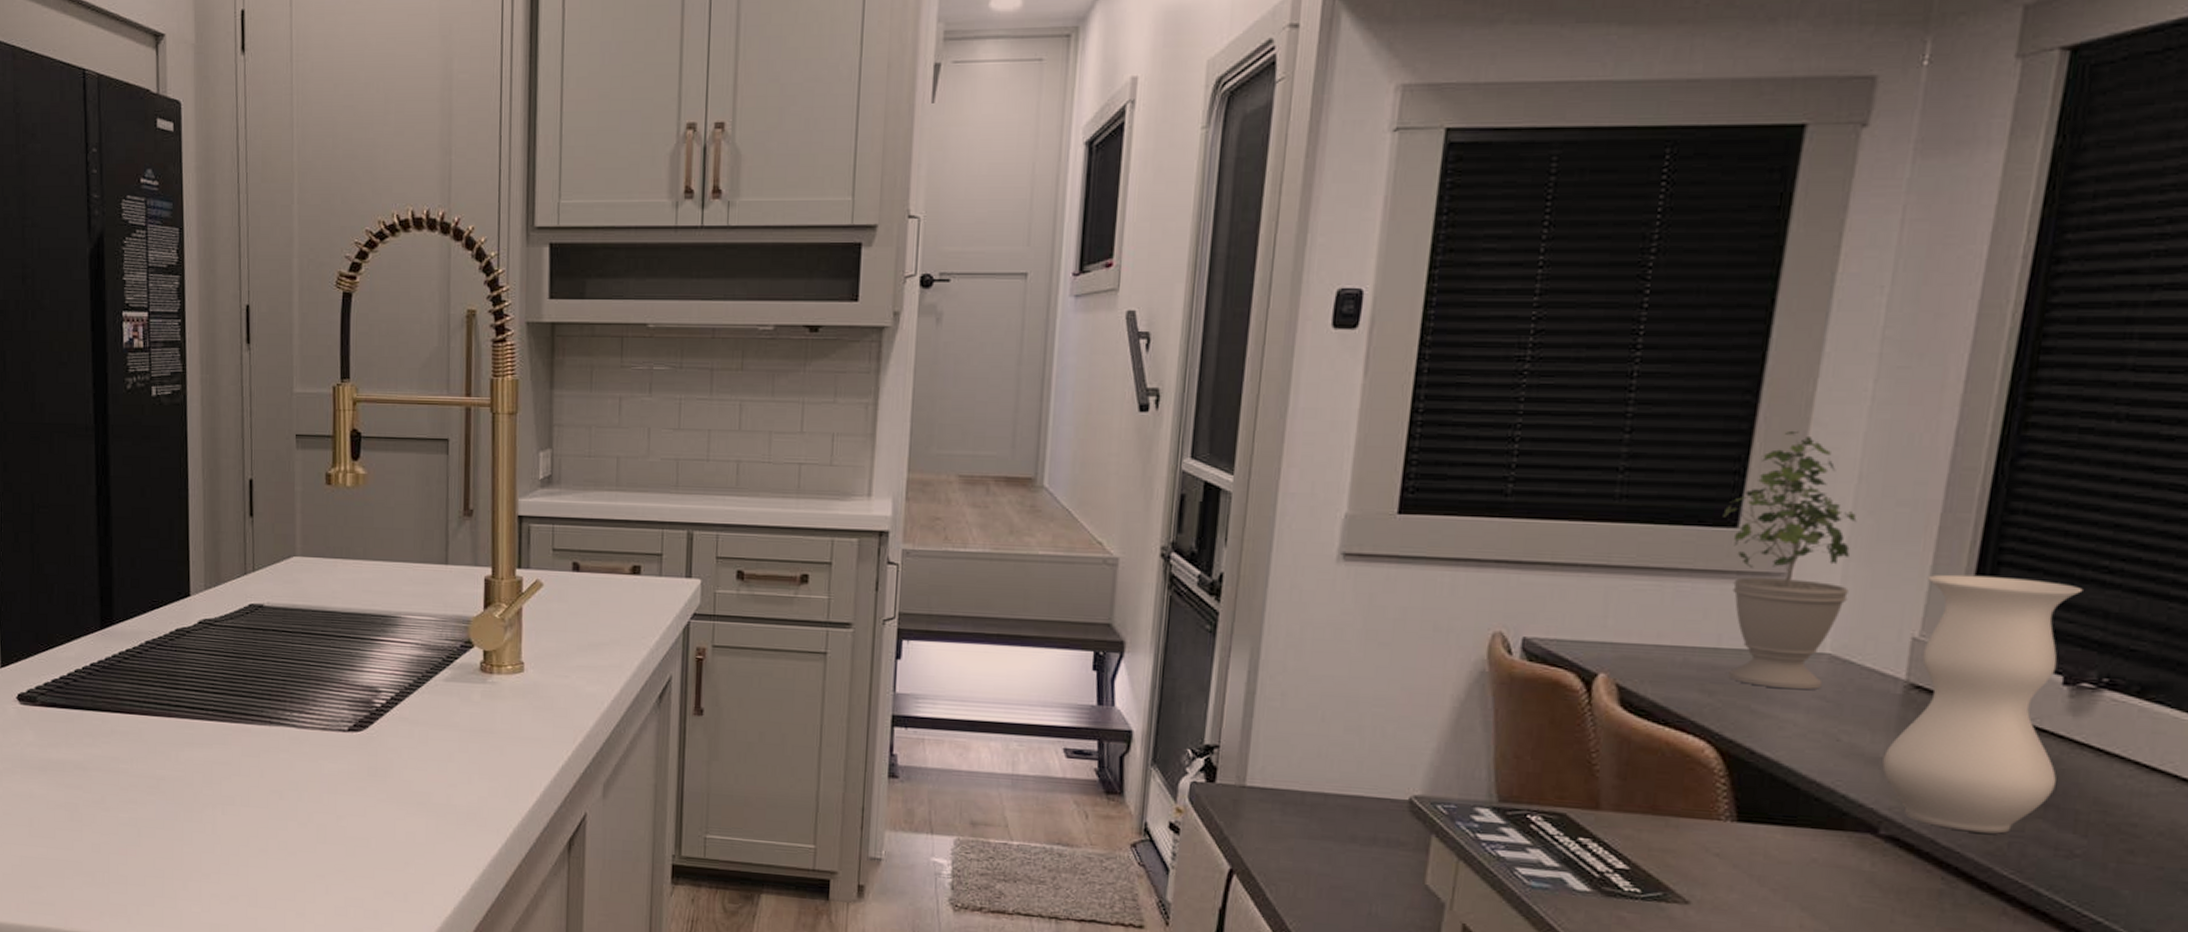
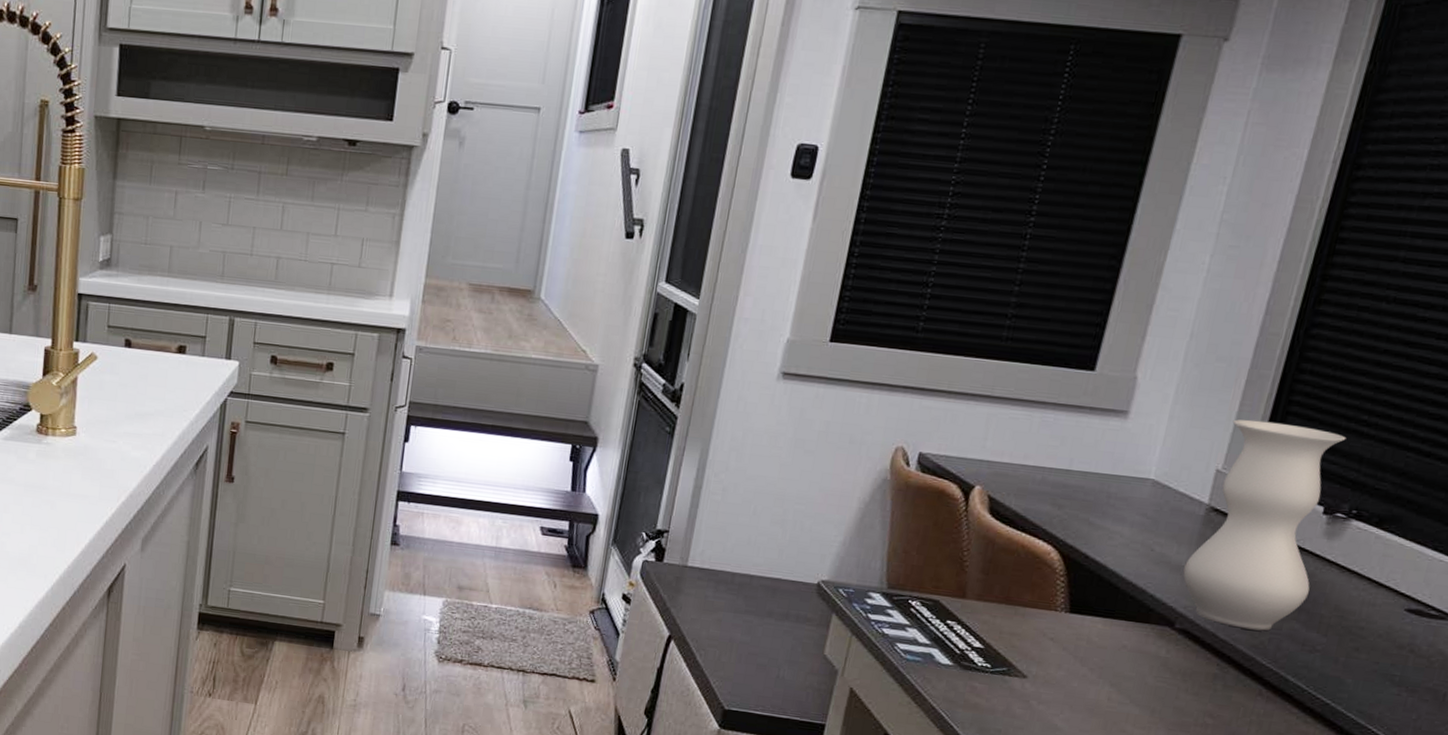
potted plant: present [1722,430,1857,690] -> none [1075,292,1186,508]

